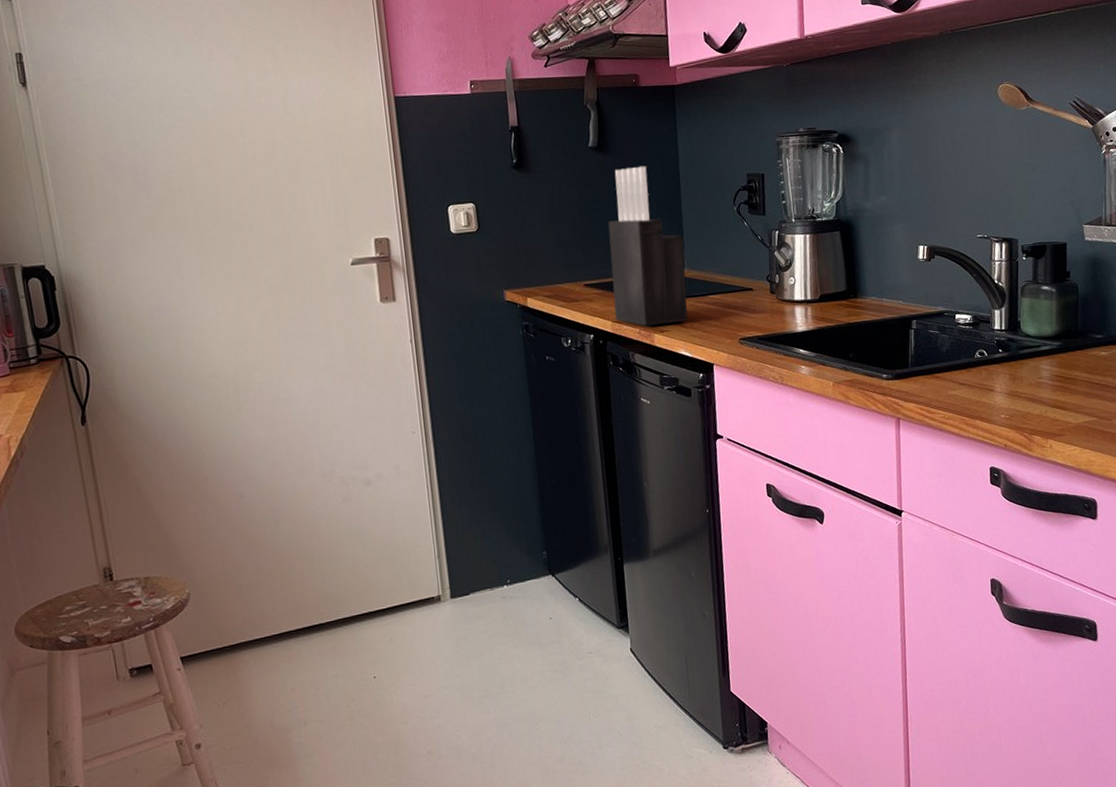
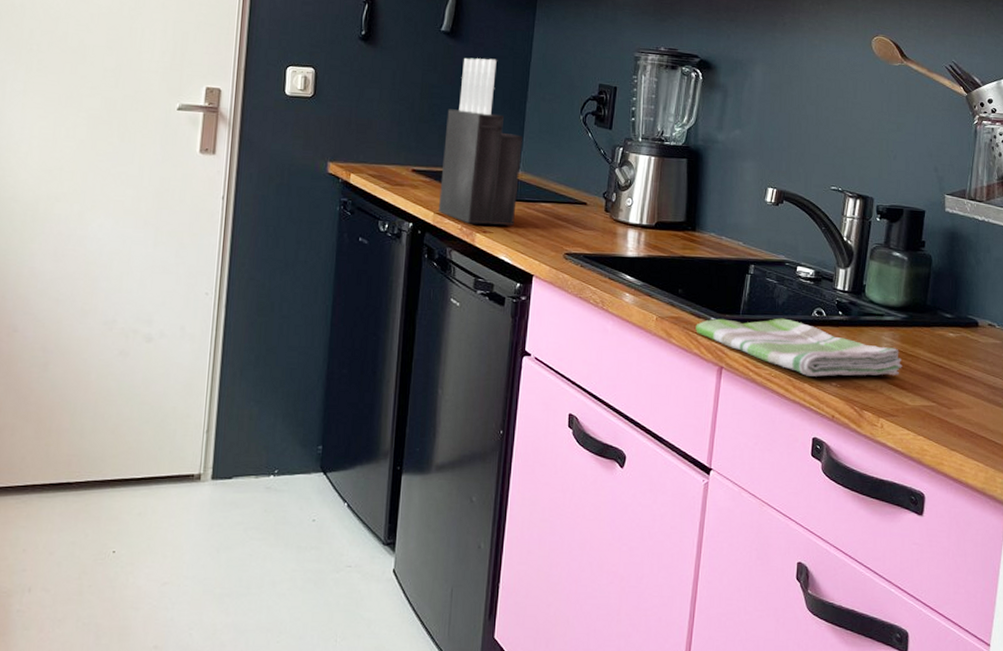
dish towel: none [870,364,1063,413] -> present [695,318,903,377]

